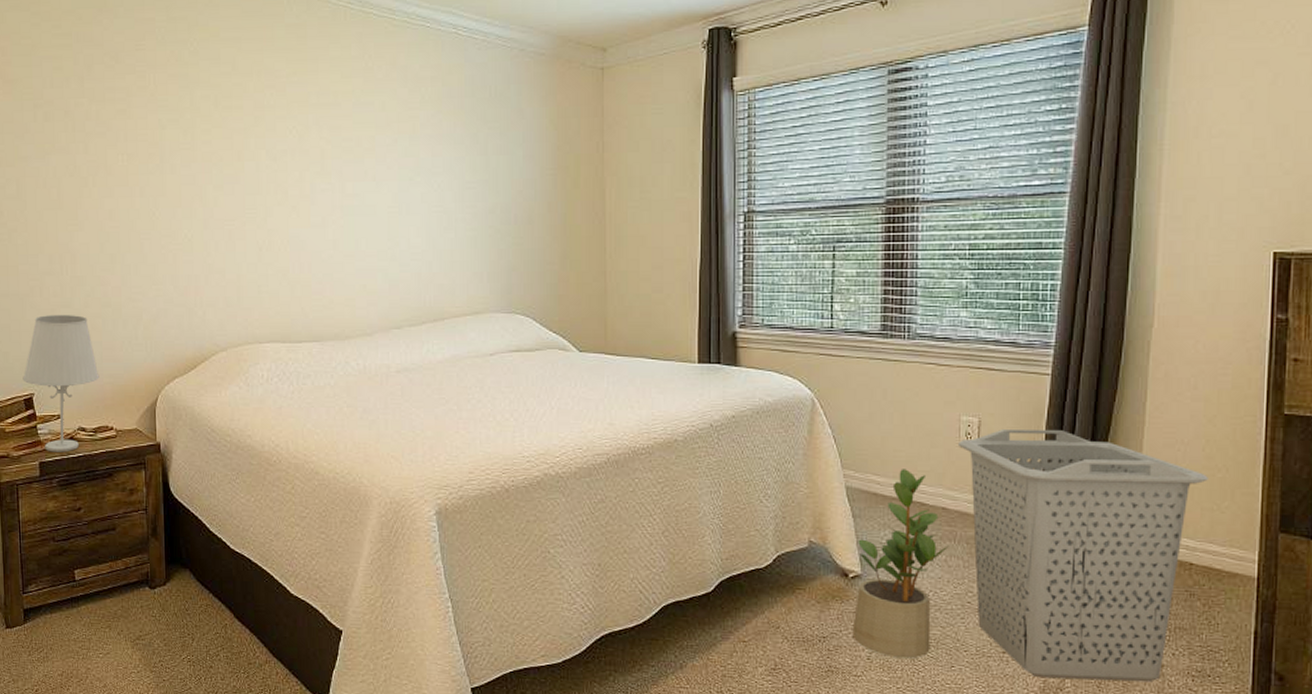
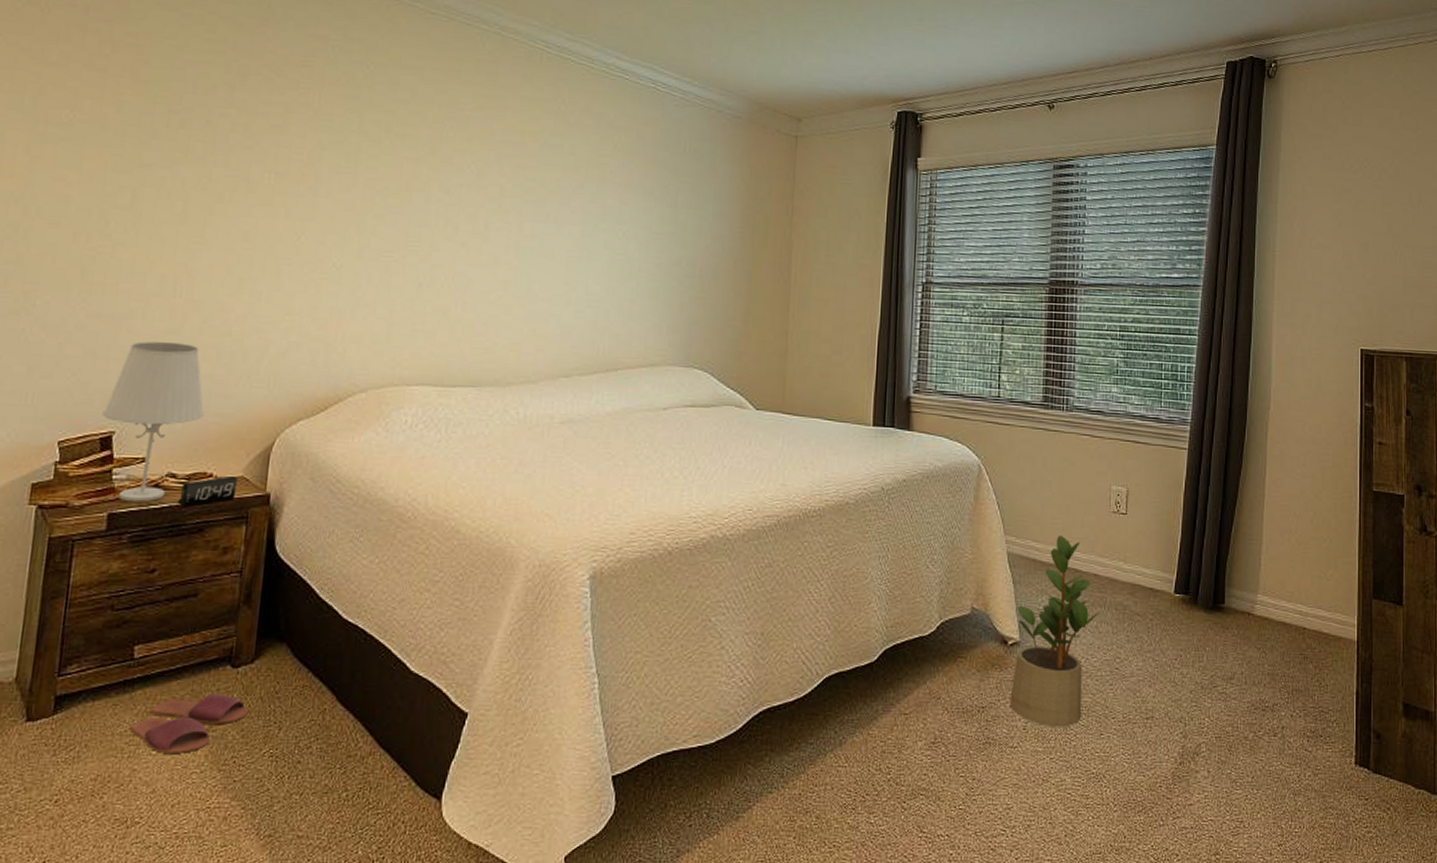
slippers: none [80,610,167,657] -> present [129,694,248,753]
alarm clock: none [89,428,134,456] -> present [177,475,238,507]
laundry basket: present [957,430,1208,681] -> none [1108,499,1316,744]

